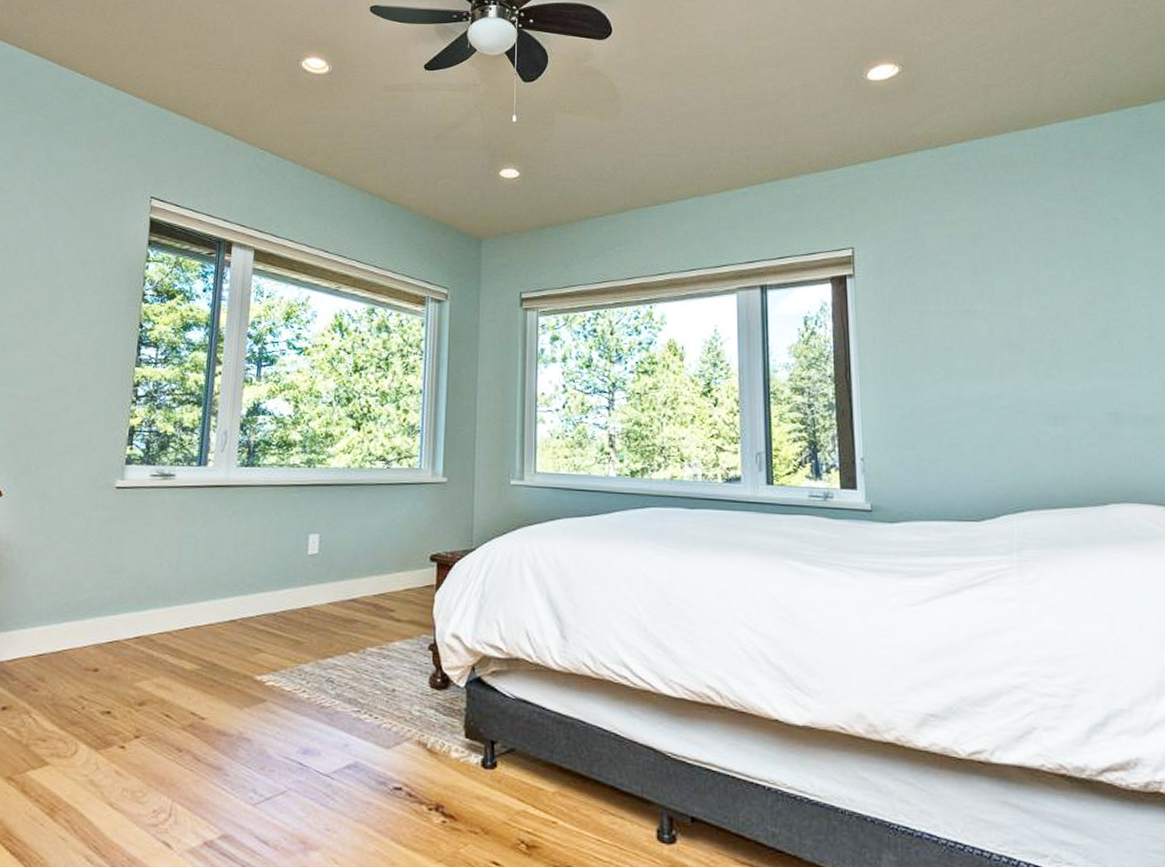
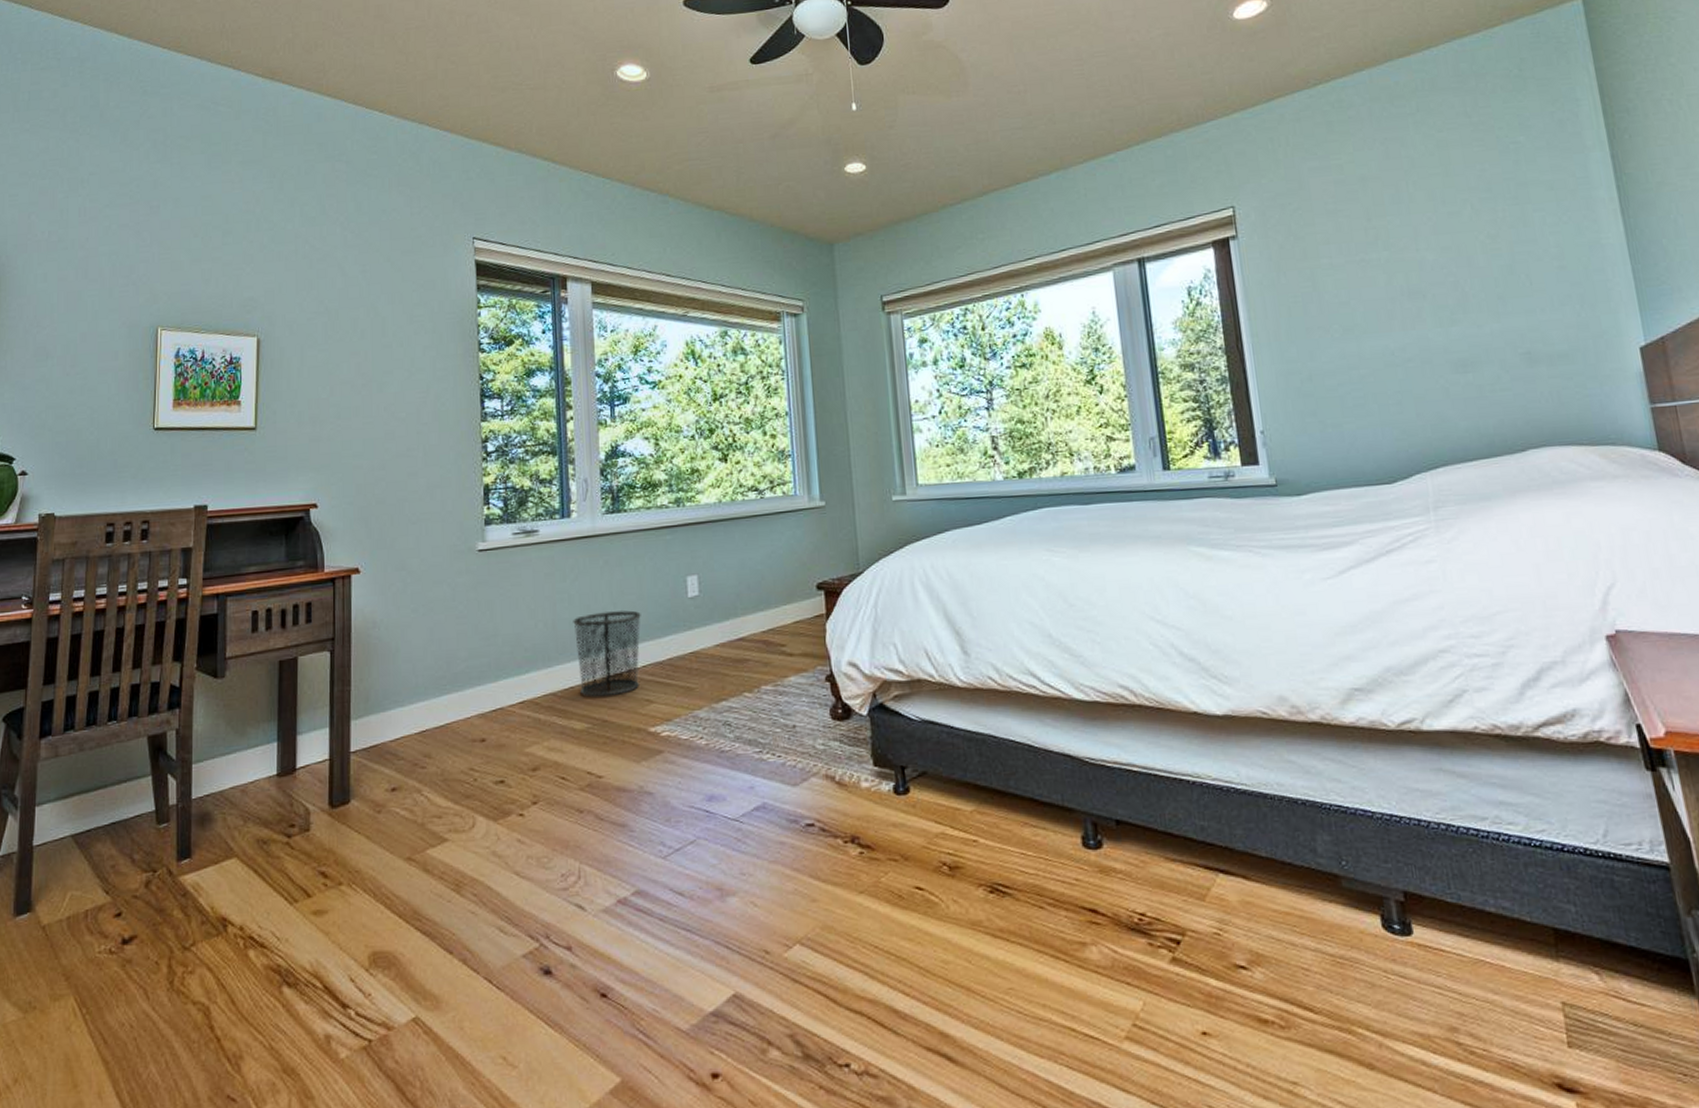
waste bin: none [195,559,262,641] -> present [573,610,641,697]

